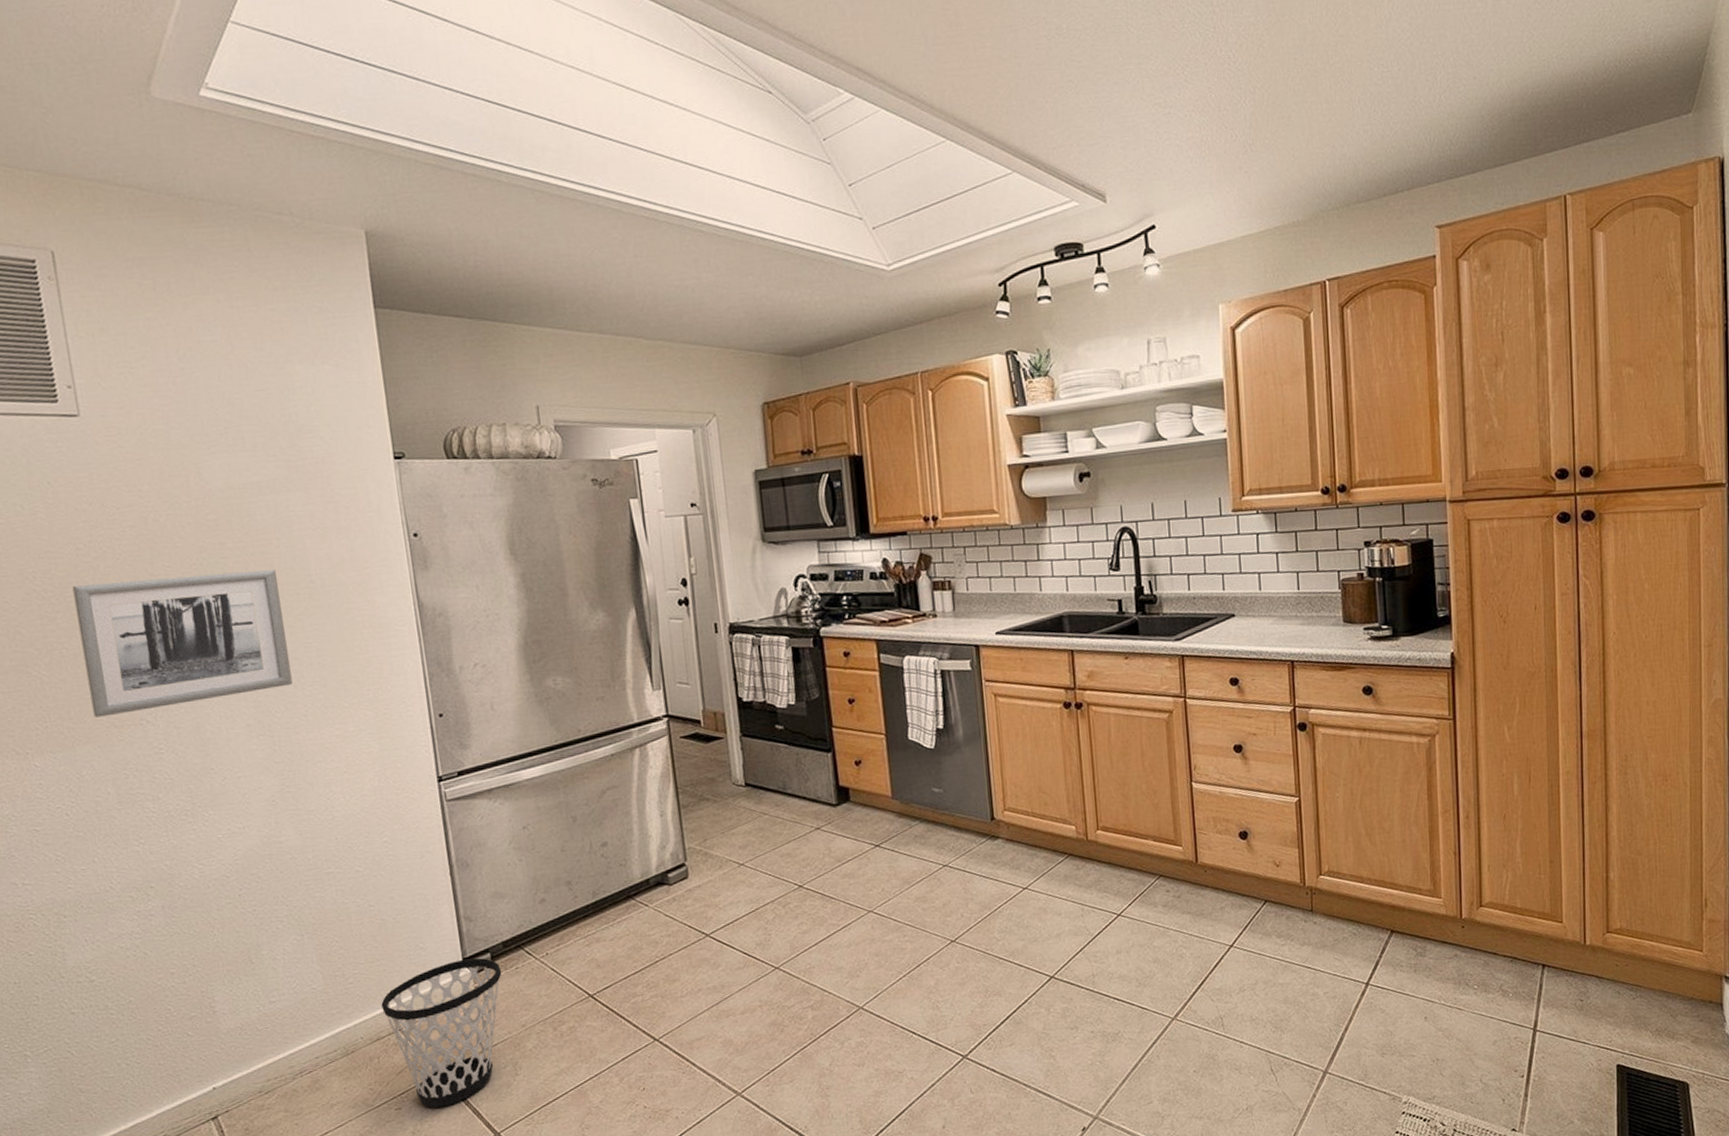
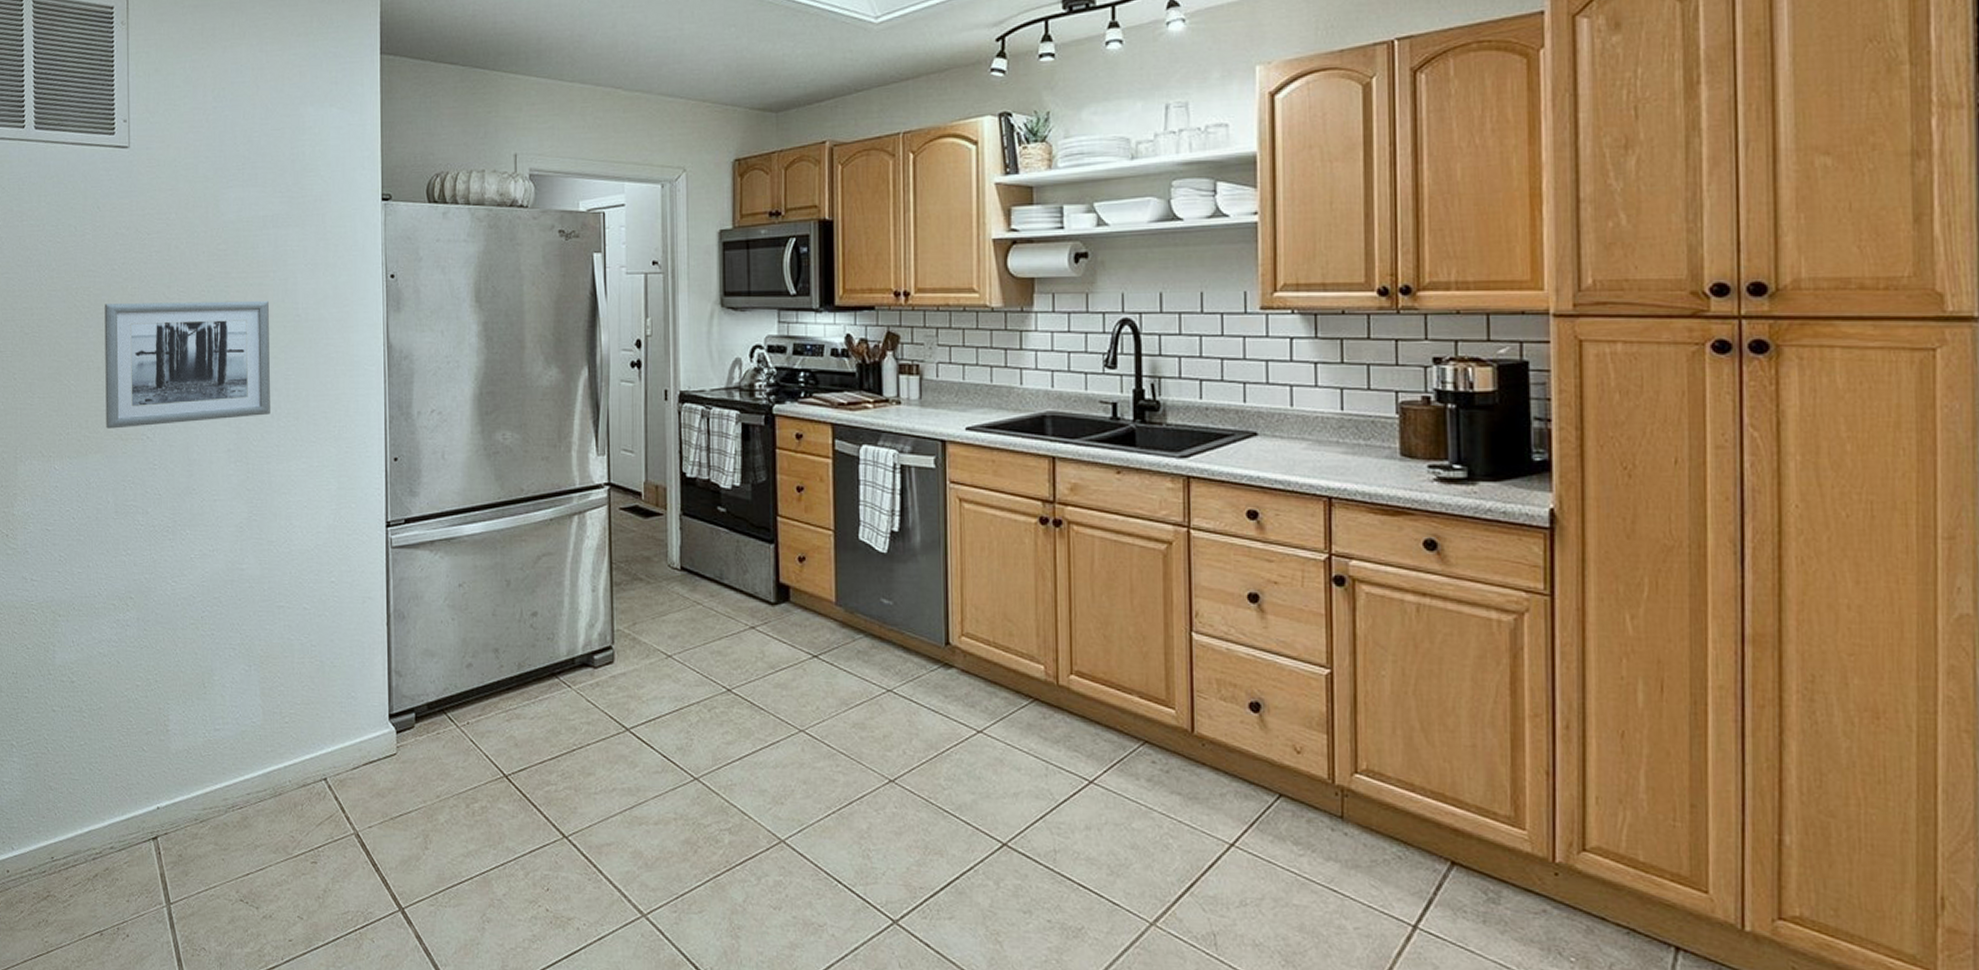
wastebasket: present [381,957,502,1108] -> none [311,715,424,870]

